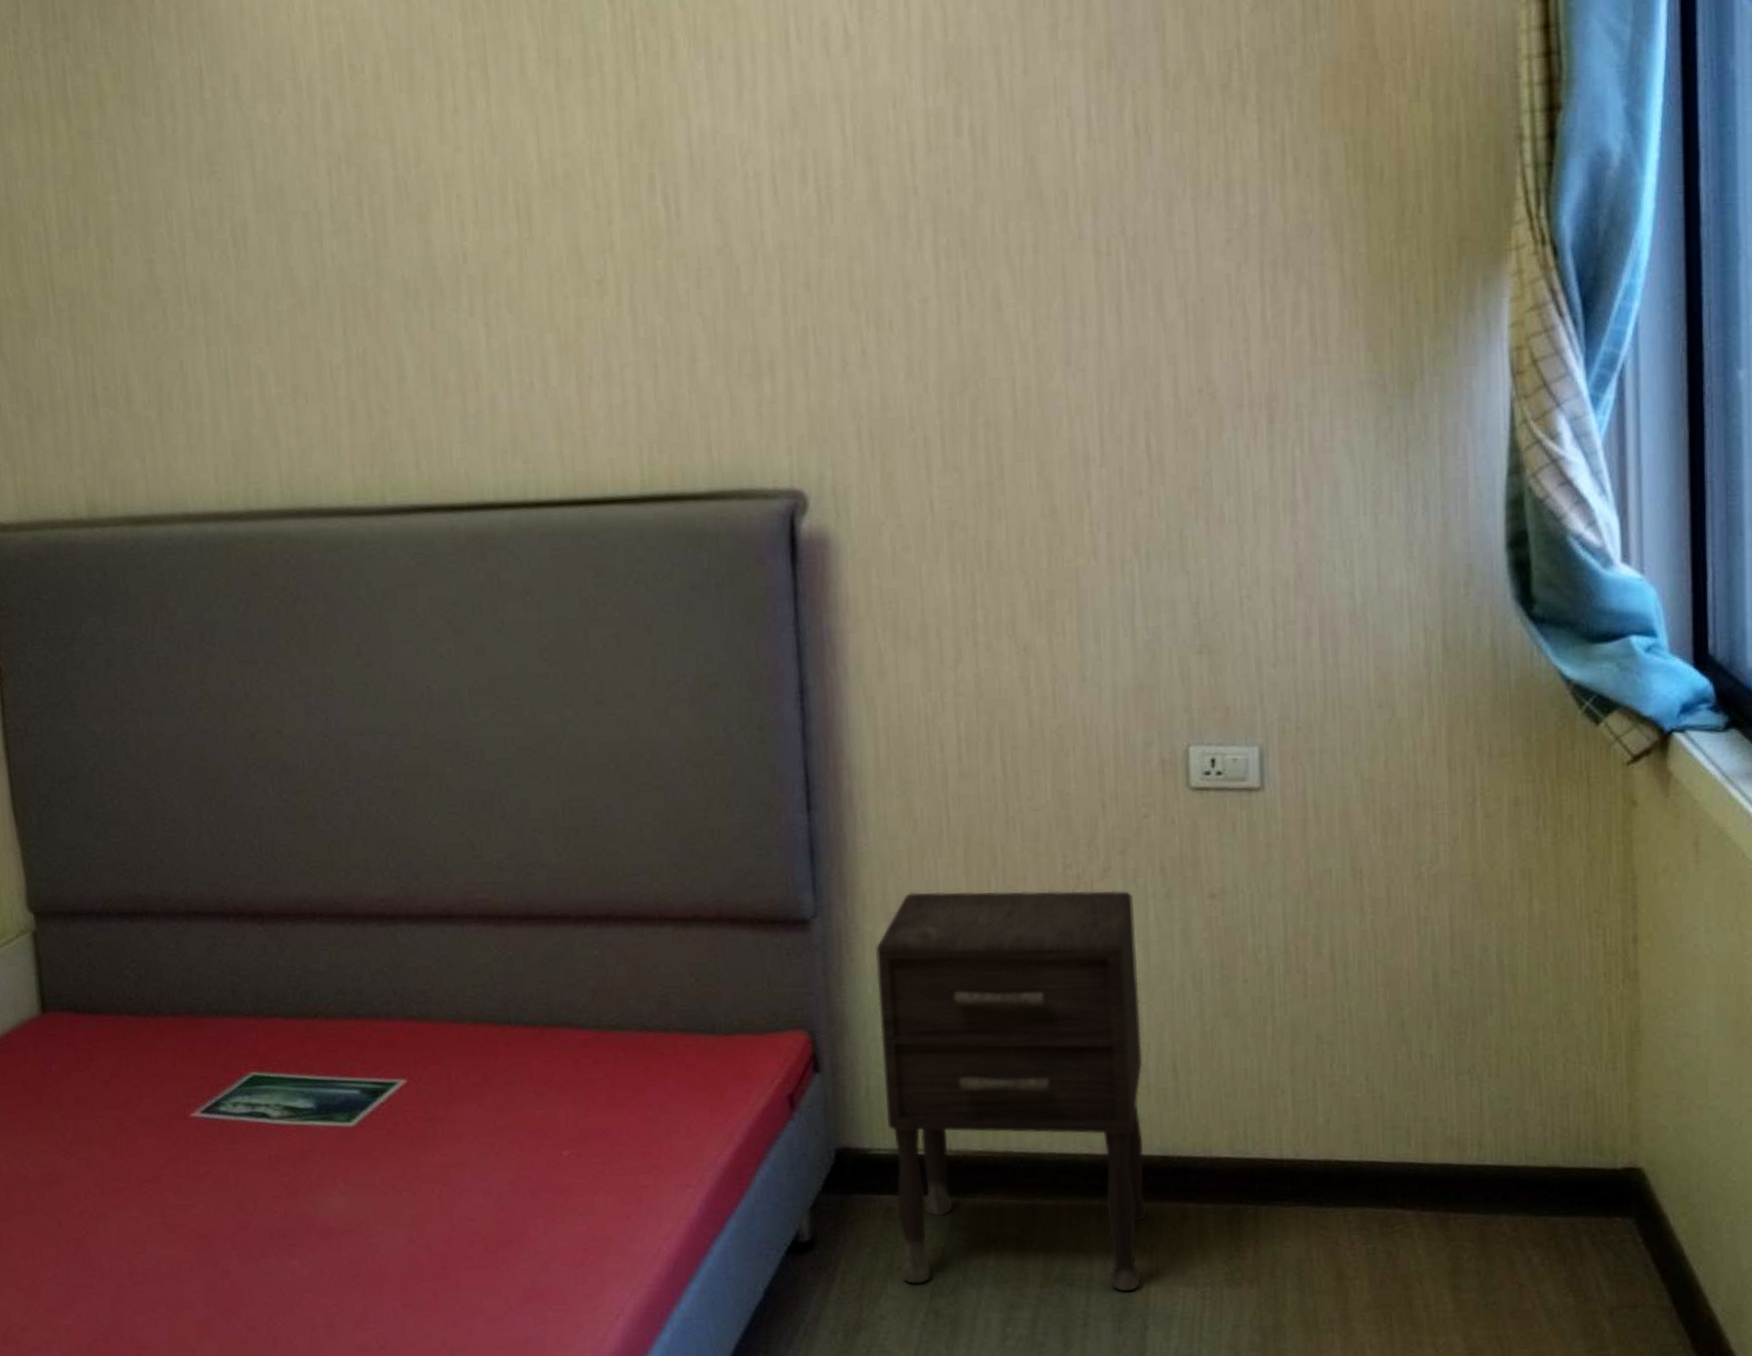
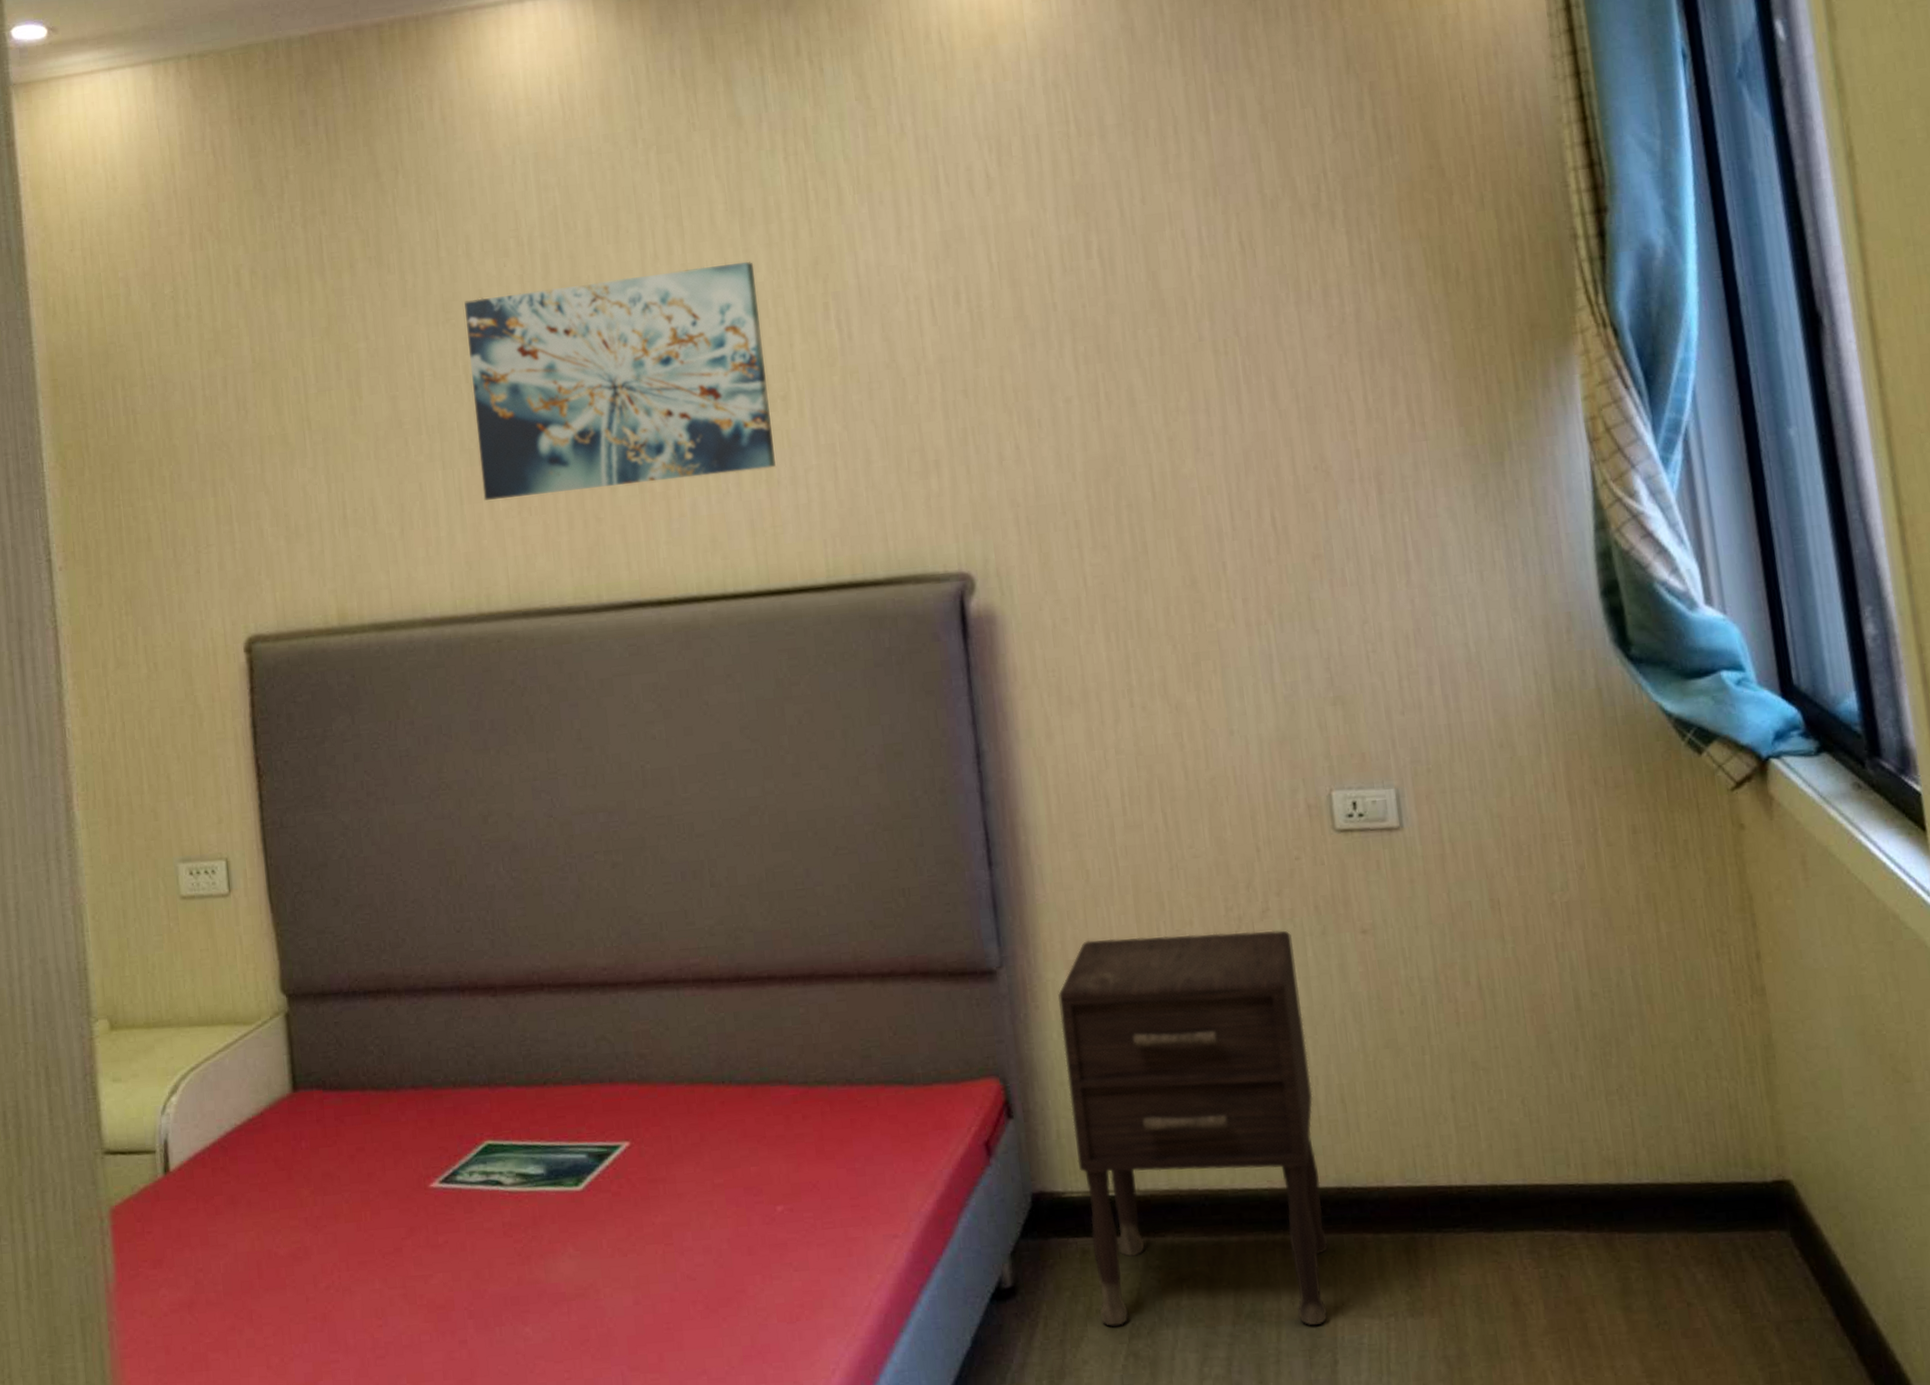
wall art: none [232,120,587,384] -> present [464,261,776,501]

